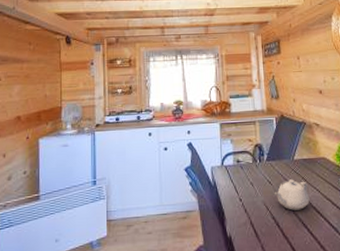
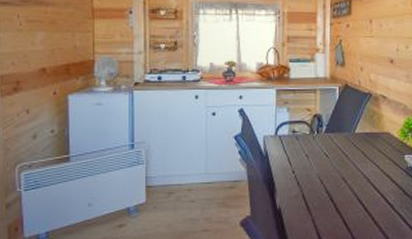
teapot: present [274,179,310,211] -> none [330,153,368,185]

